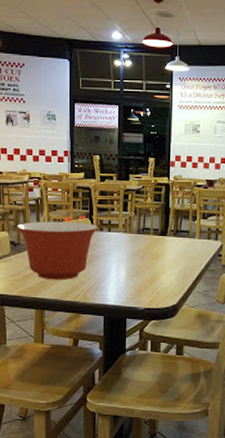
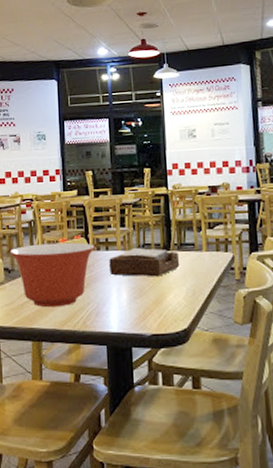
napkin holder: none [111,230,175,259] -> present [109,247,180,277]

